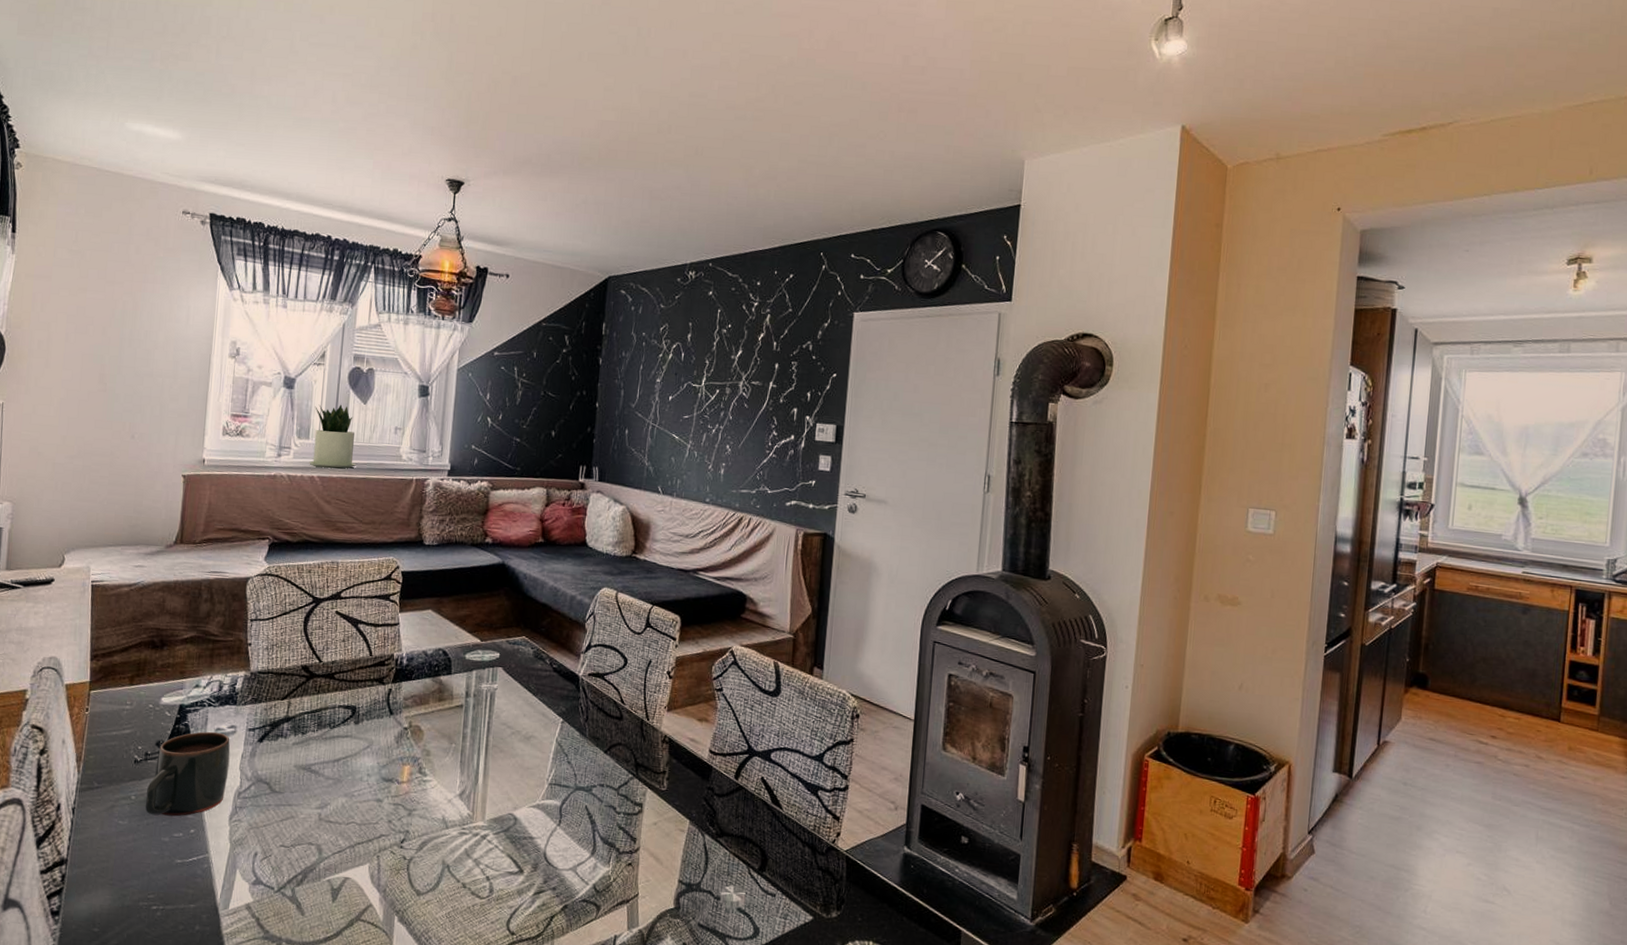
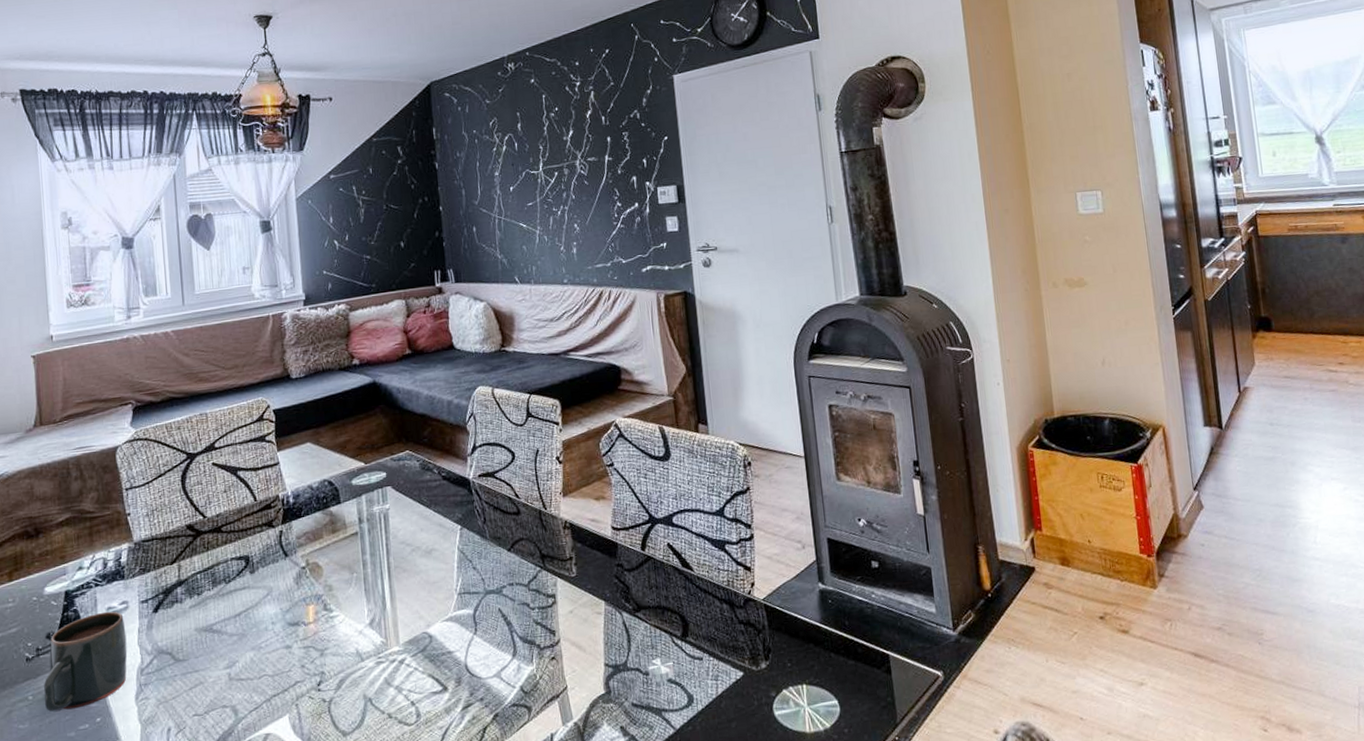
planter: present [309,404,357,469] -> none [158,255,209,322]

